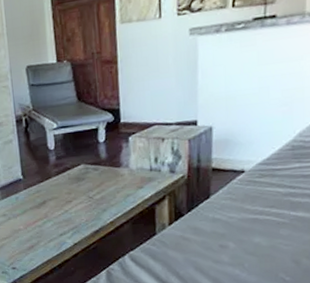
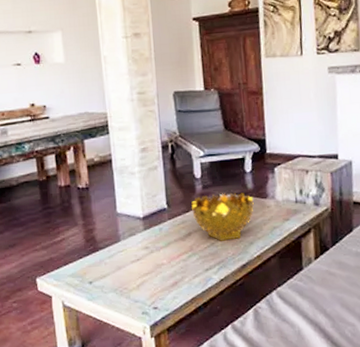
decorative bowl: none [46,162,107,209] -> present [191,193,254,241]

